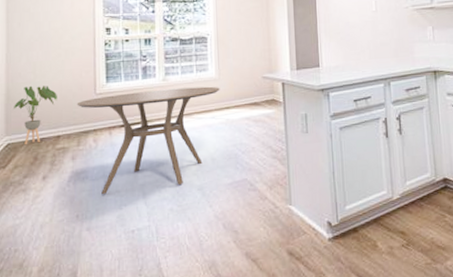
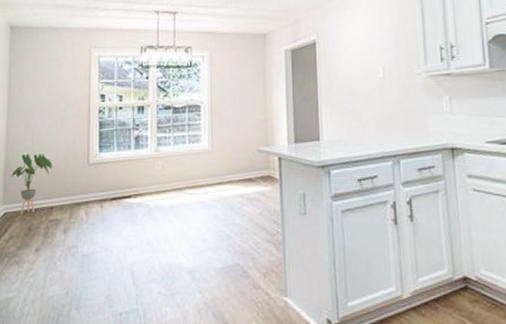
dining table: present [76,86,220,195] -> none [70,159,213,272]

